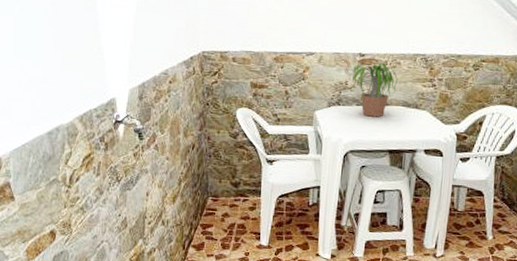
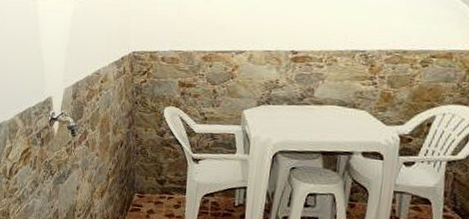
potted plant: present [349,62,399,117] -> none [280,60,335,117]

